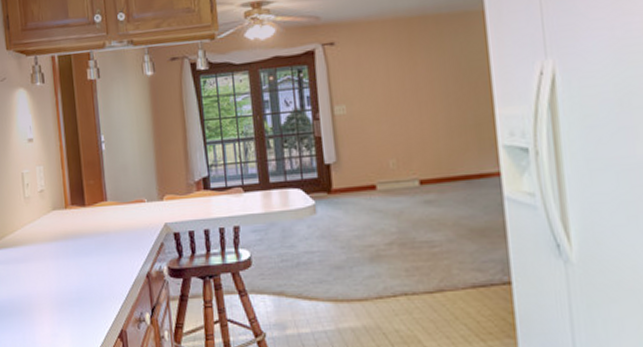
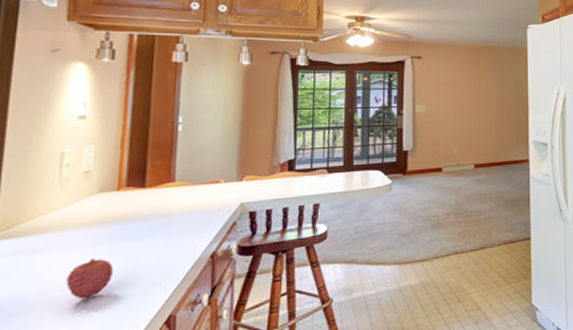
fruit: none [42,270,74,306] -> present [66,258,113,299]

